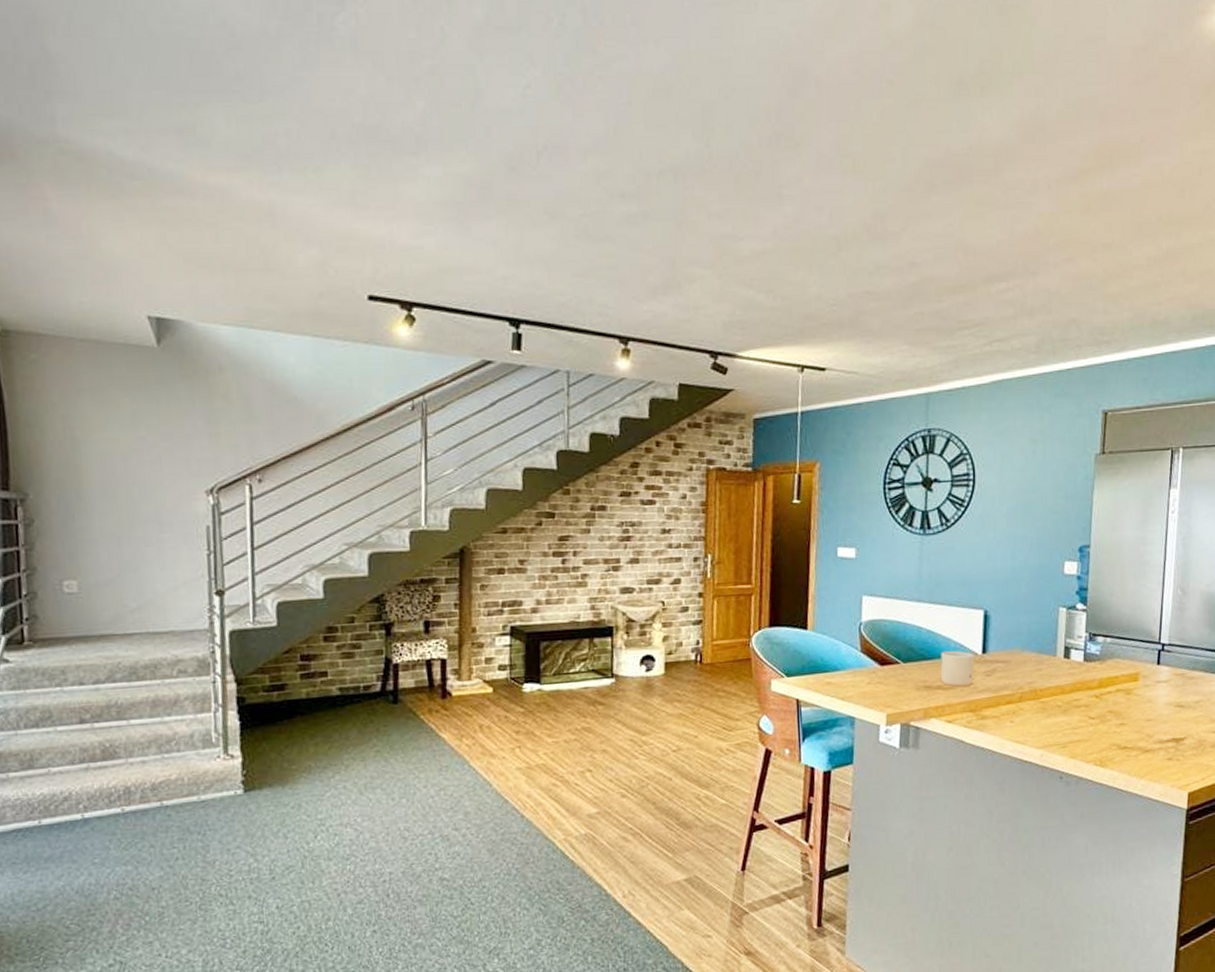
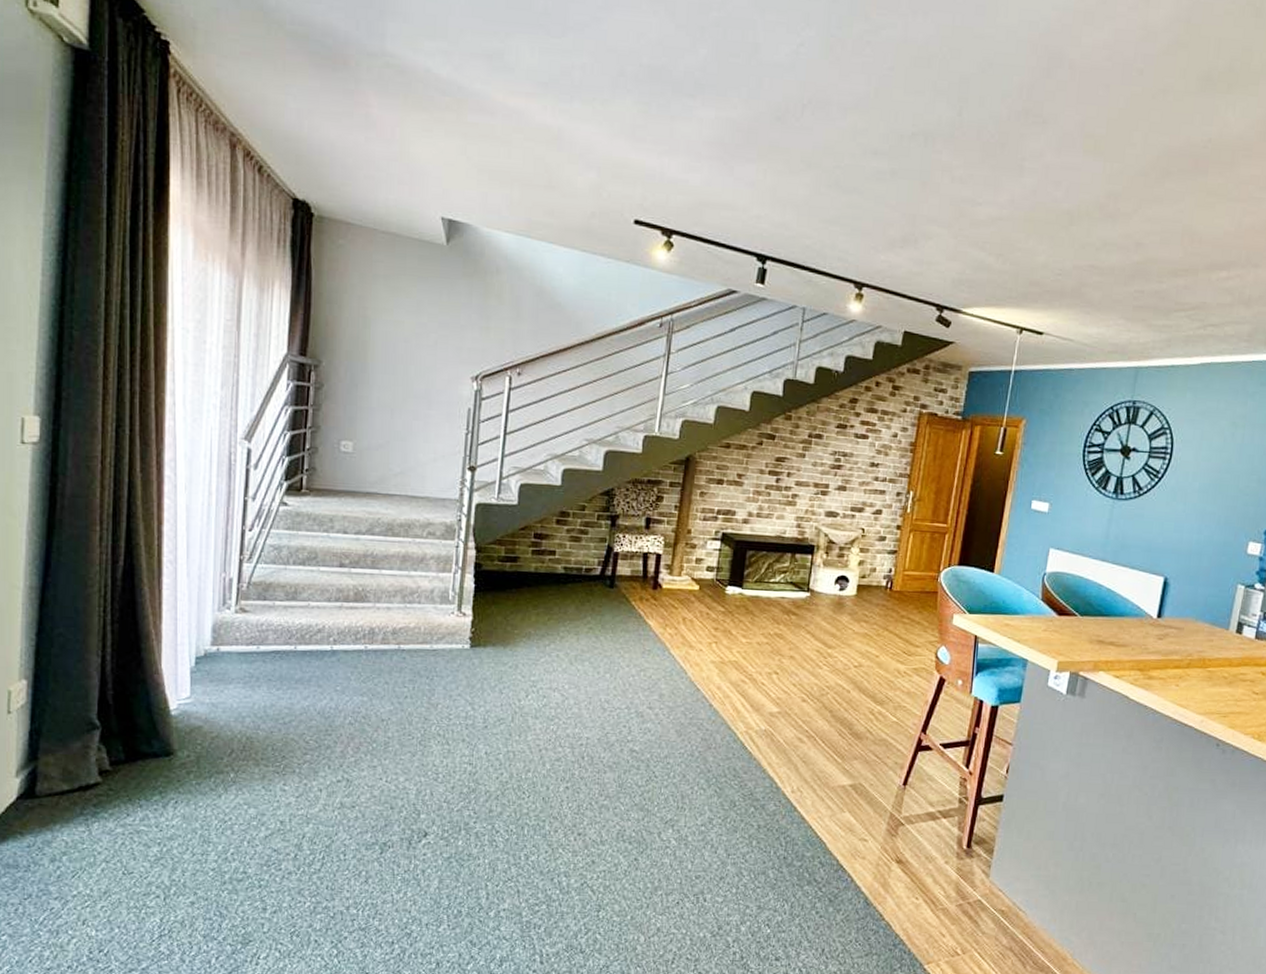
mug: present [940,650,975,688] -> none [1113,610,1150,647]

